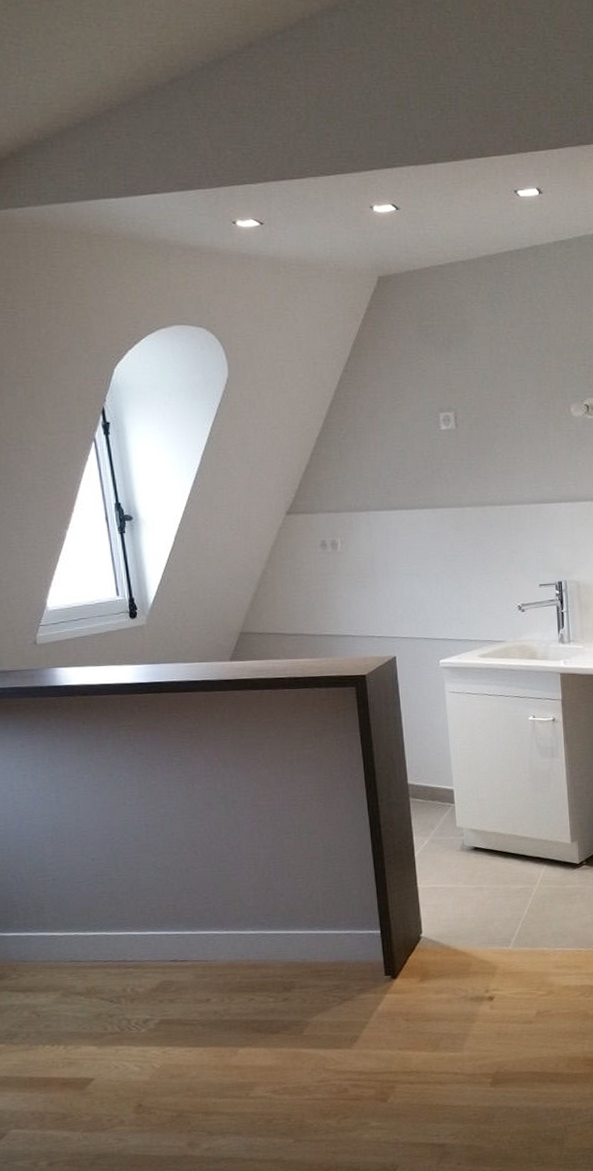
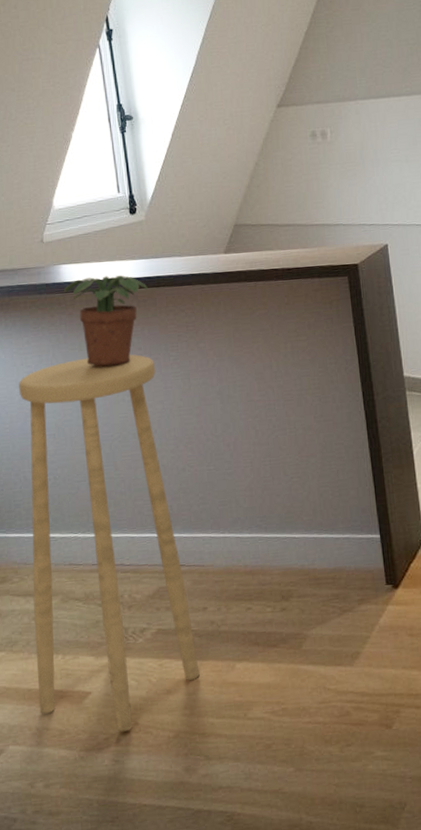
stool: none [13,759,203,1114] -> present [19,354,200,732]
potted plant: none [60,680,150,770] -> present [64,275,148,366]

